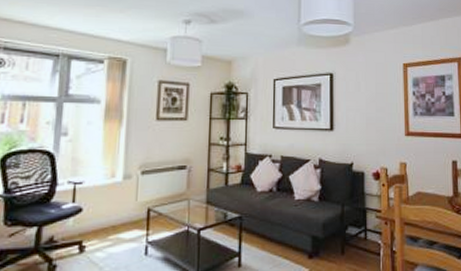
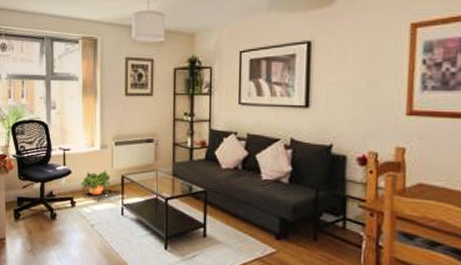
potted plant: none [93,203,134,235] -> present [80,169,111,195]

